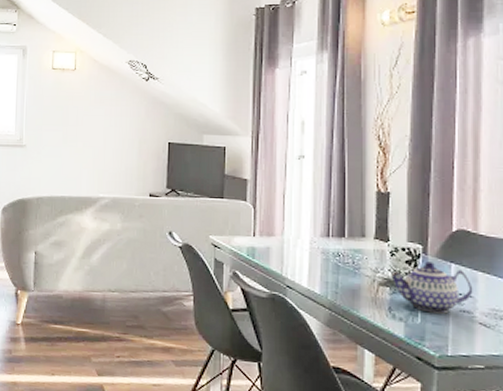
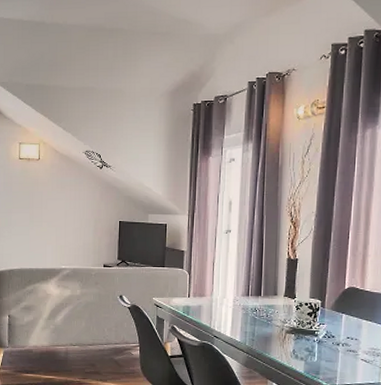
teapot: present [391,261,473,314] -> none [296,313,358,353]

